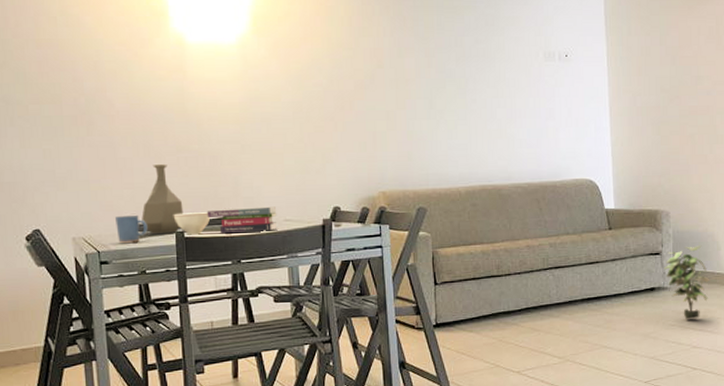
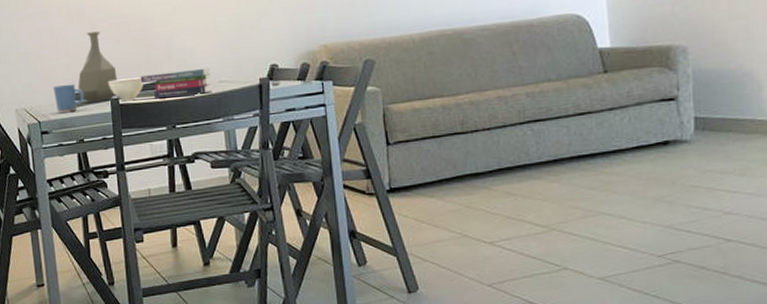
potted plant: present [664,245,710,319] -> none [682,86,748,179]

